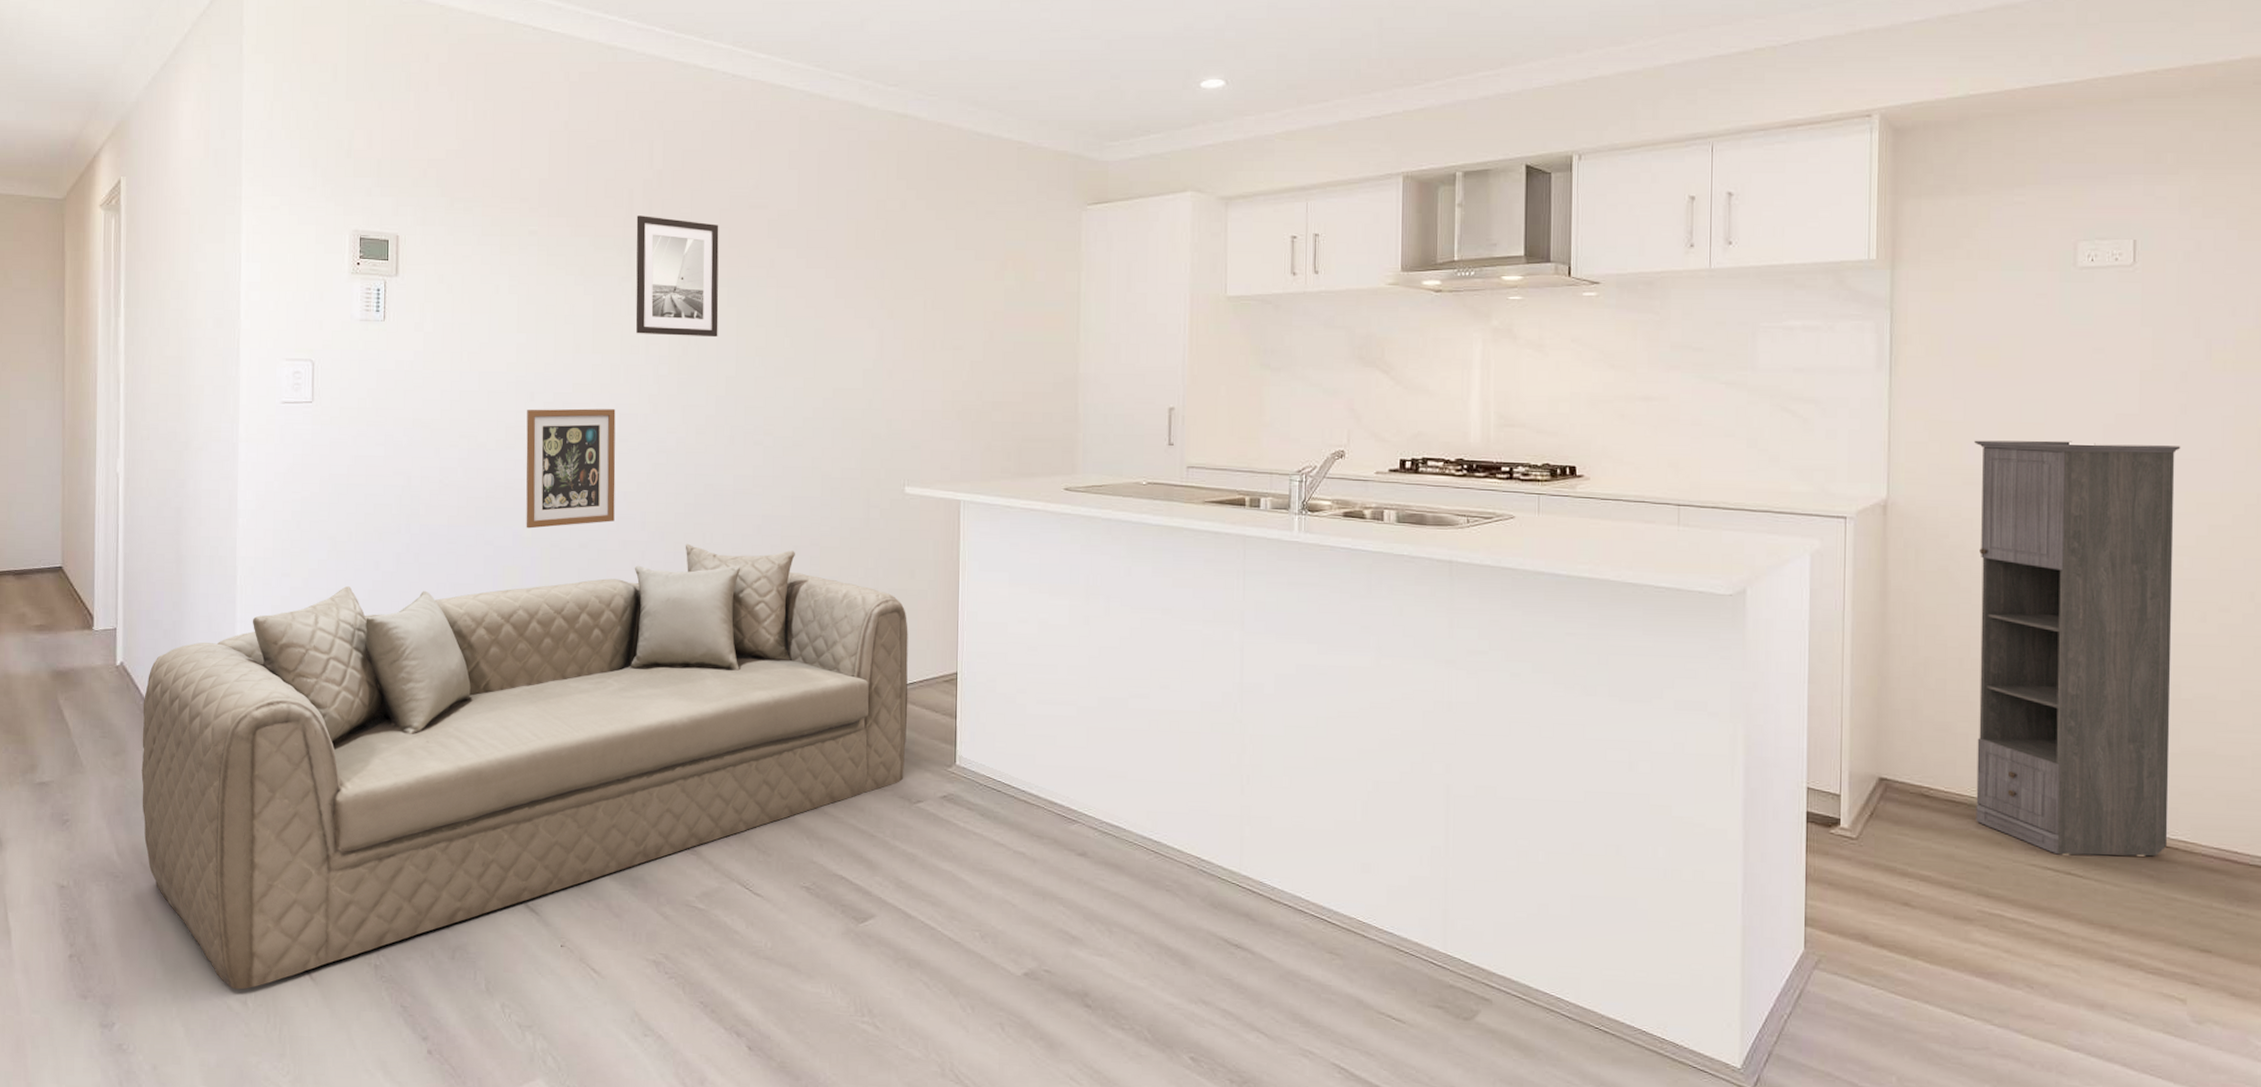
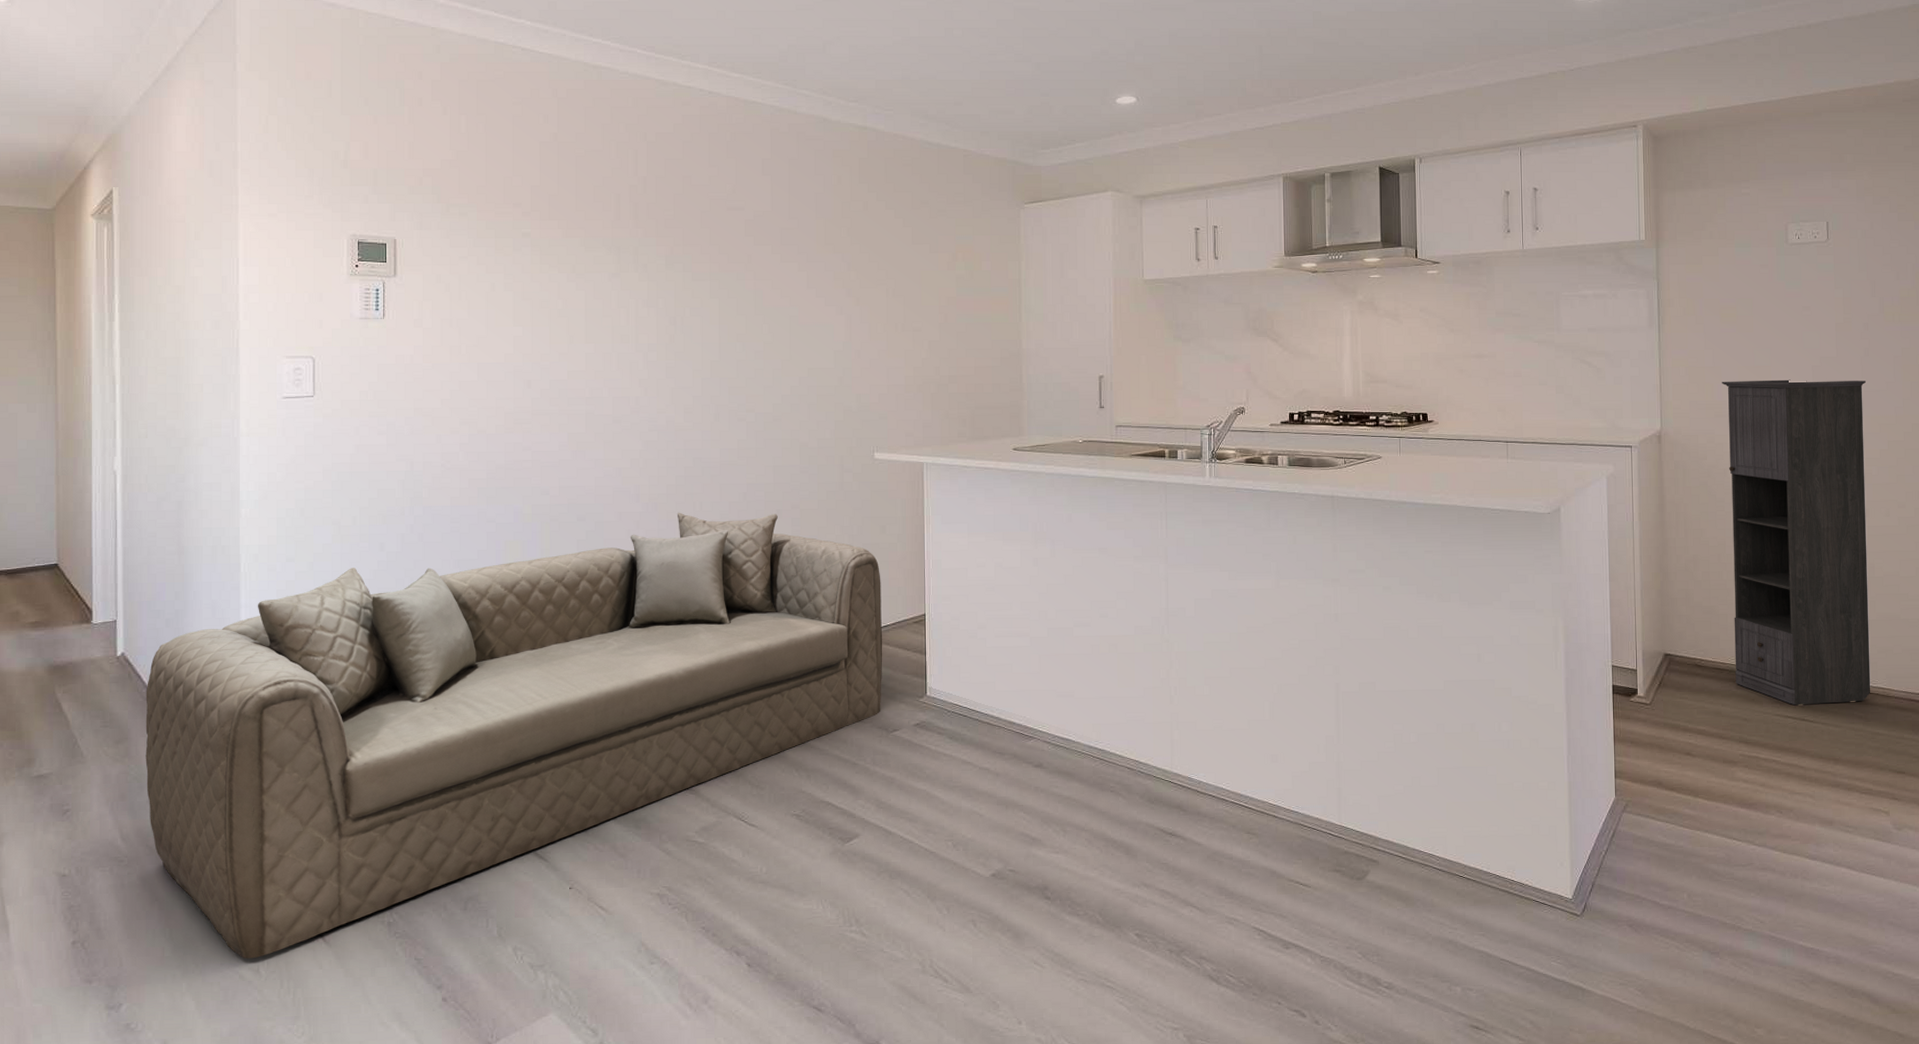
picture frame: present [526,408,616,529] -> none [525,393,610,505]
wall art: present [635,216,719,338] -> none [624,218,702,326]

